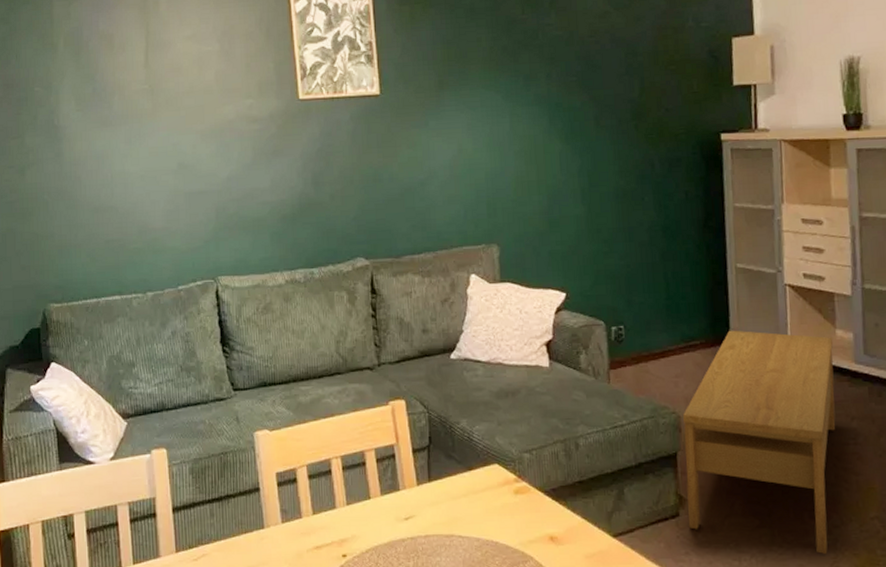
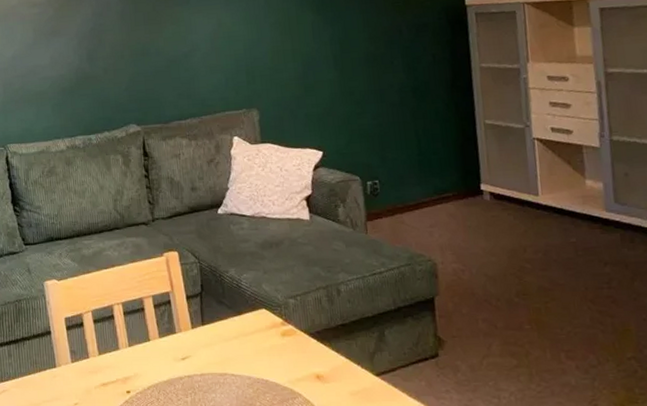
coffee table: present [682,330,836,554] -> none [438,182,589,392]

